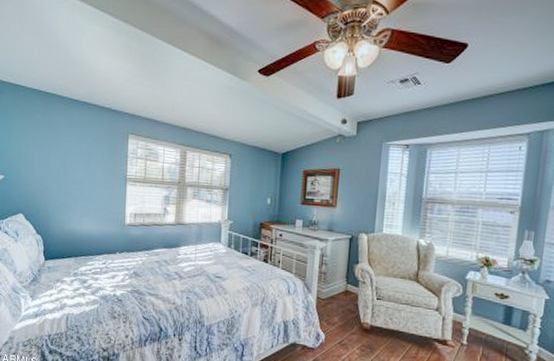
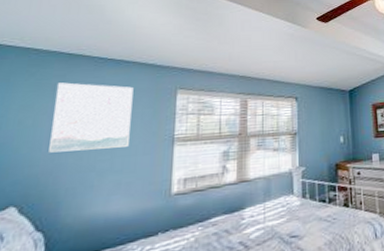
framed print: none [39,118,95,180] -> present [49,82,134,153]

